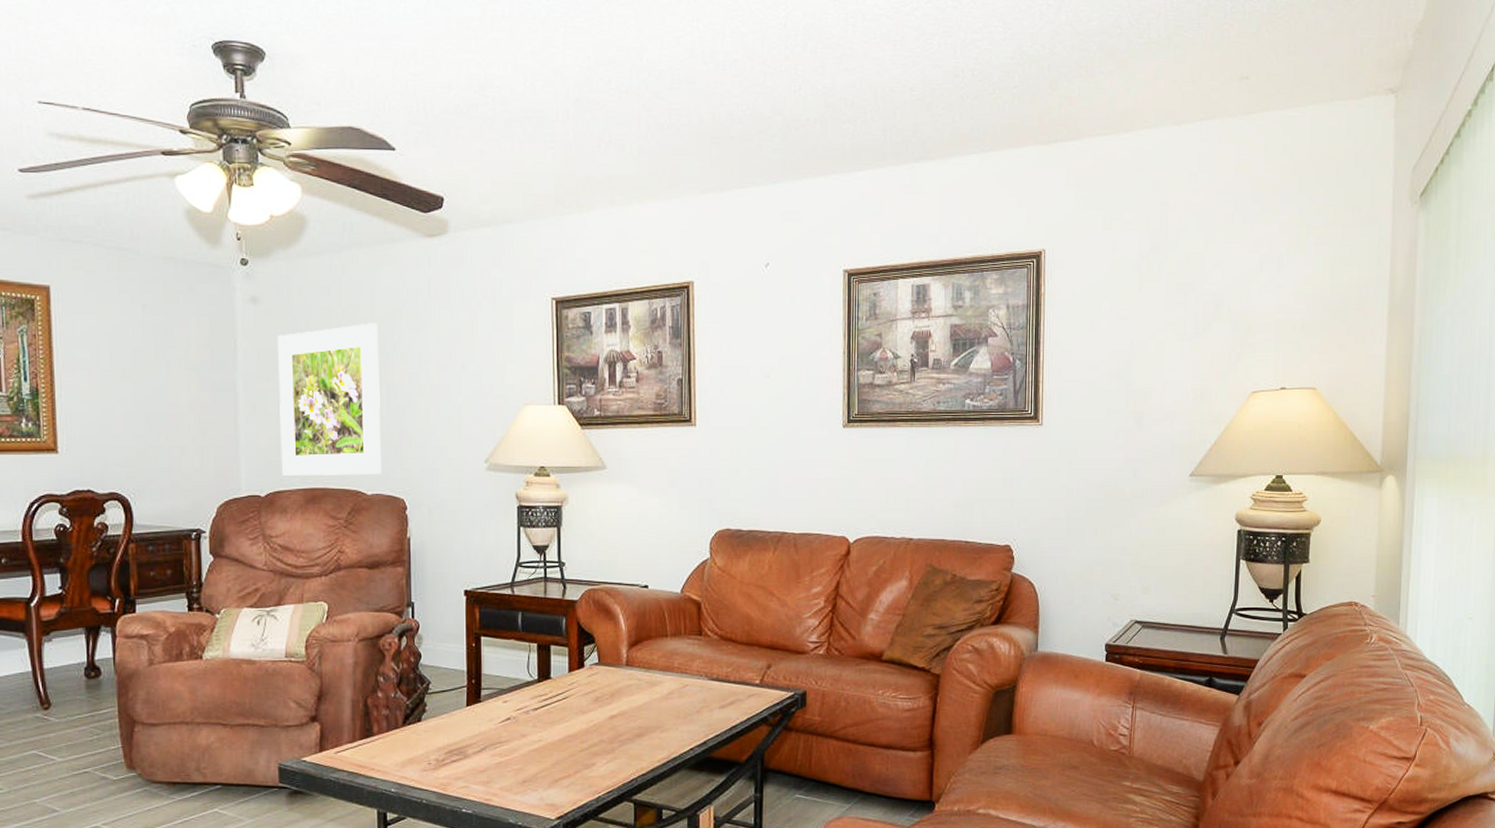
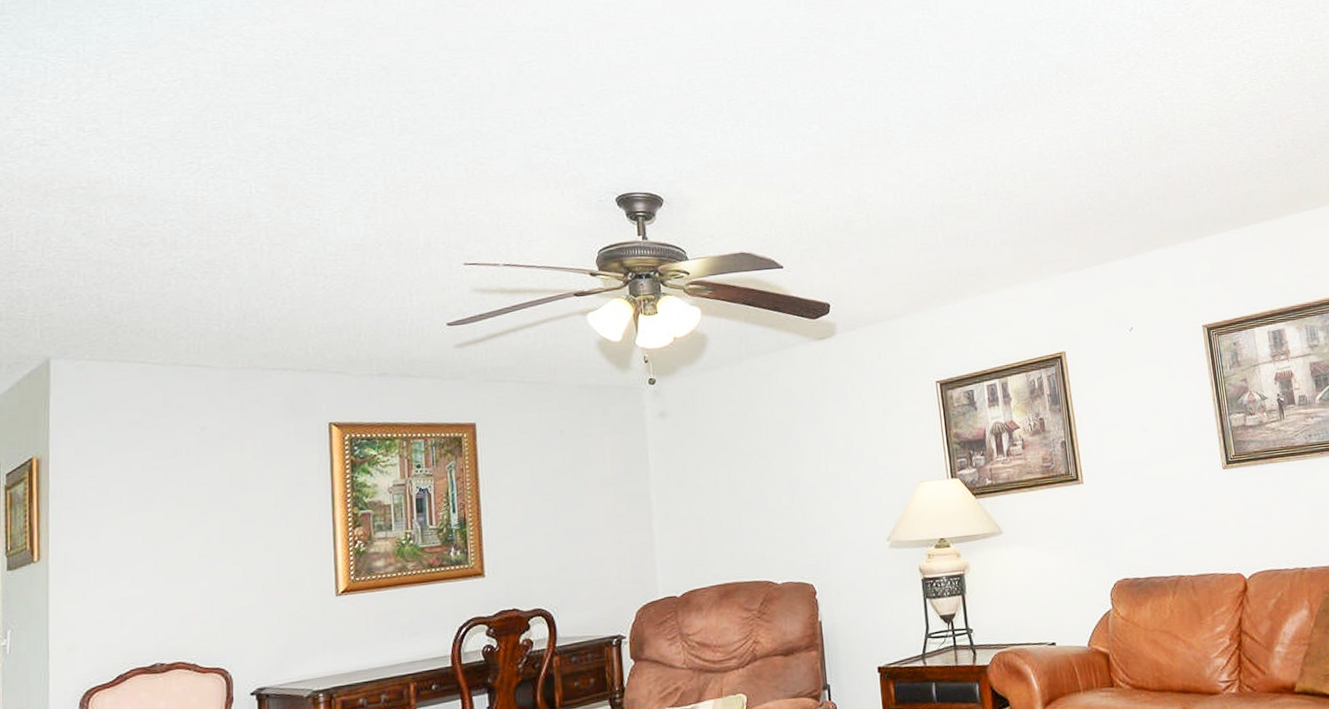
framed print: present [277,323,381,477] -> none [685,422,790,576]

